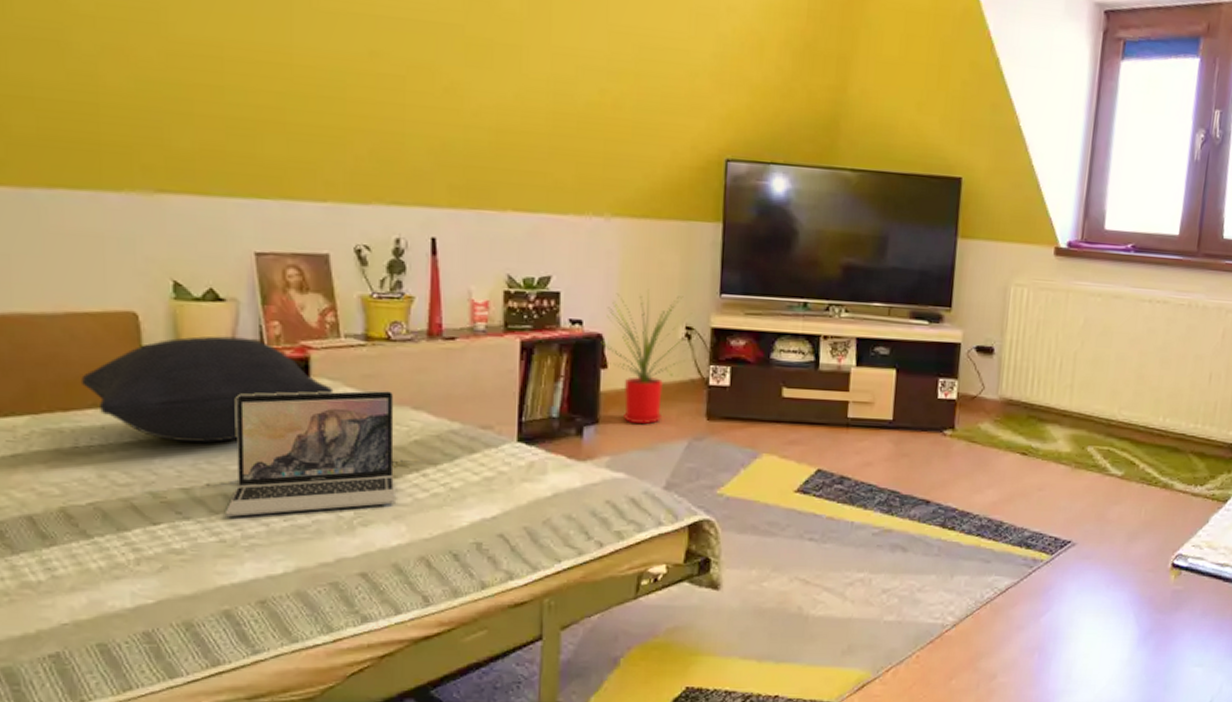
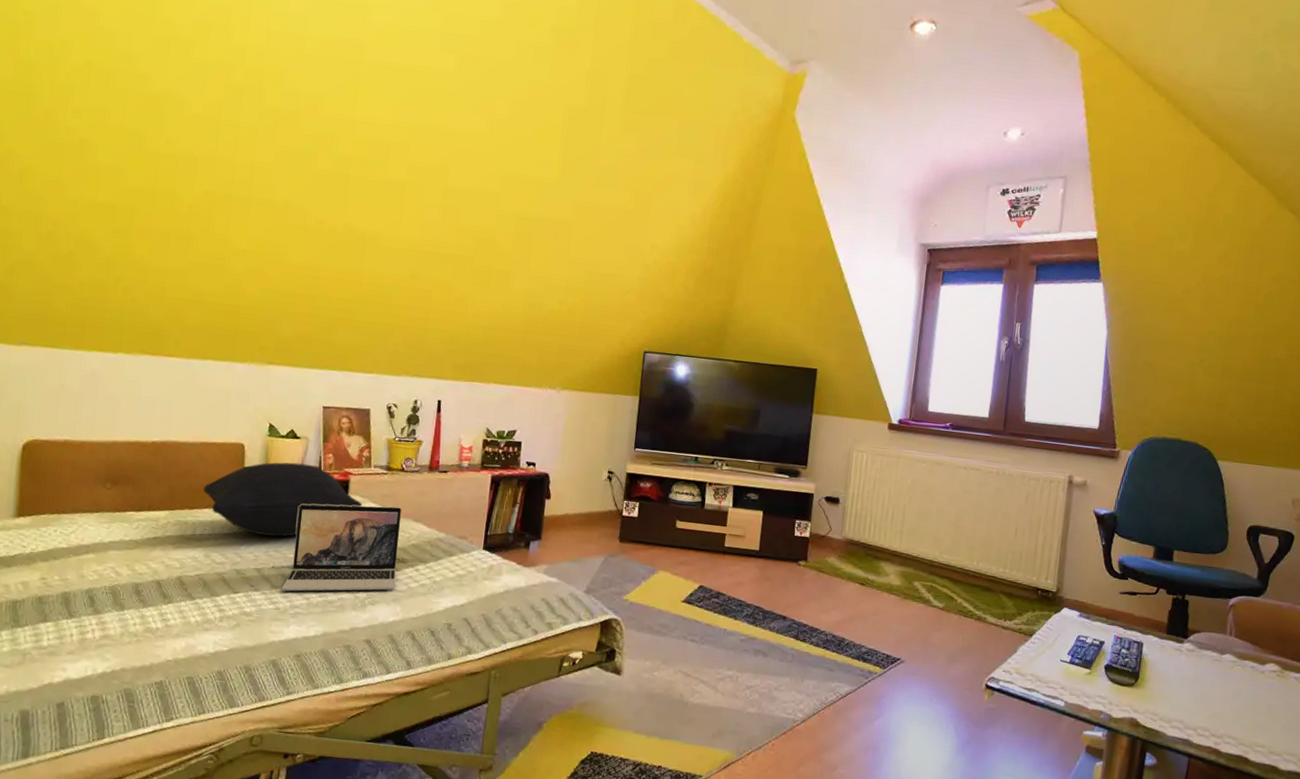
house plant: present [601,289,693,424] -> none [547,442,614,542]

